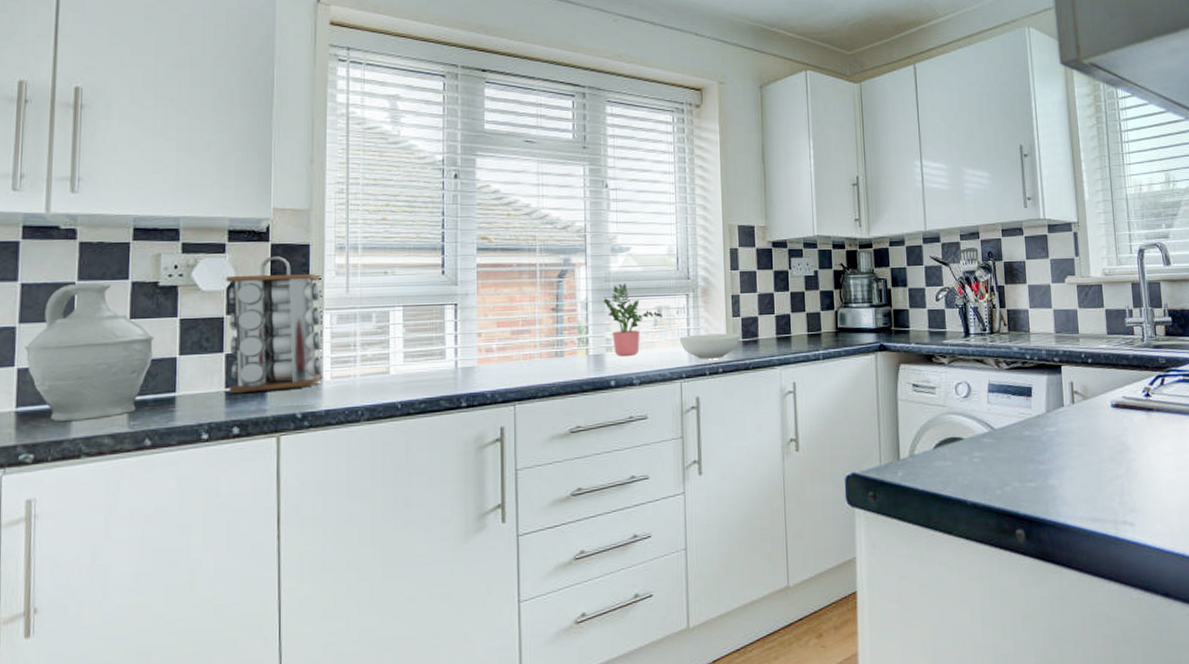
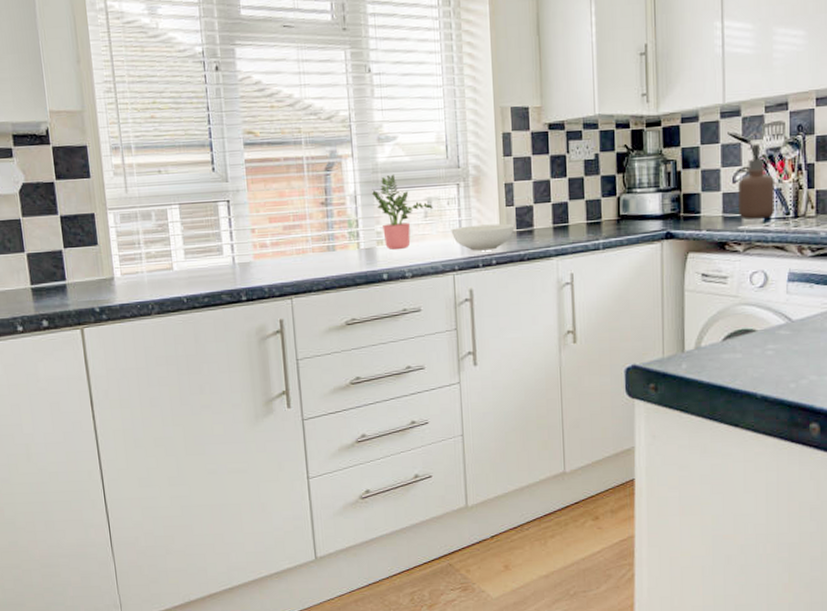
spice rack: present [226,256,323,394] -> none [17,158,114,290]
soap dispenser: none [941,267,973,335] -> present [738,144,776,221]

